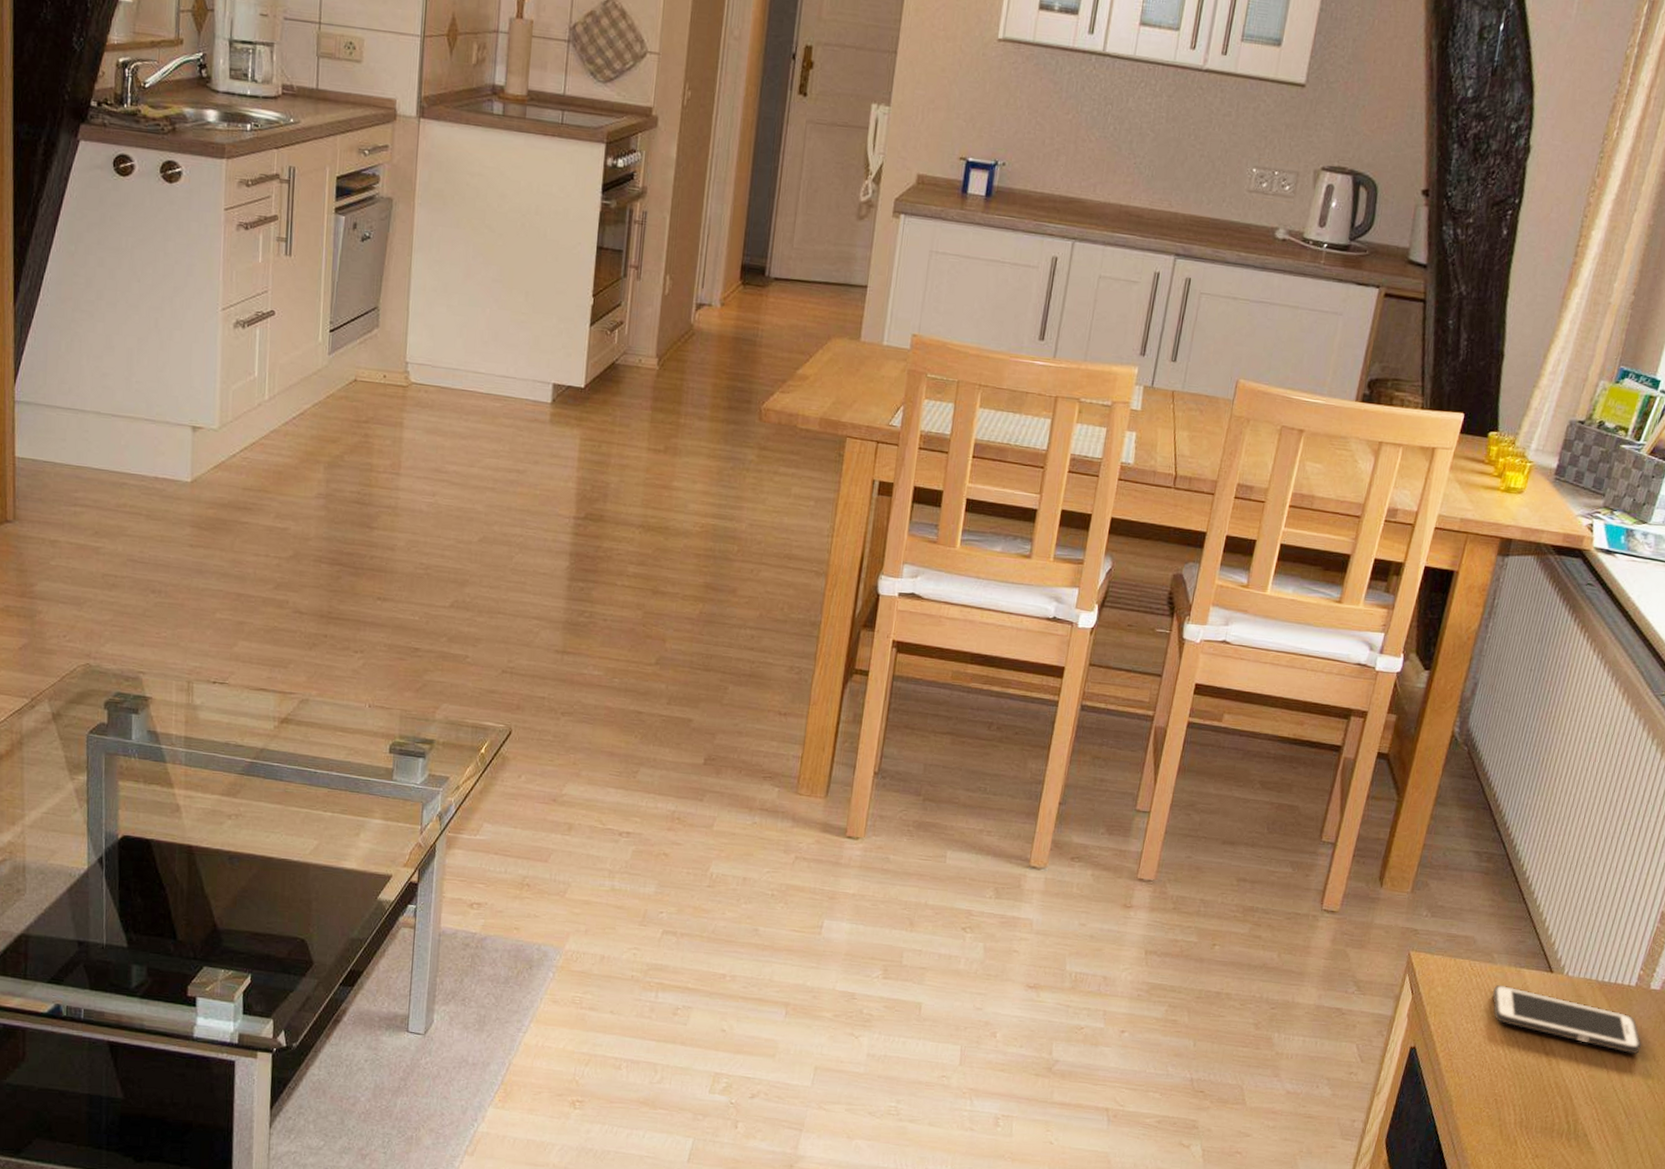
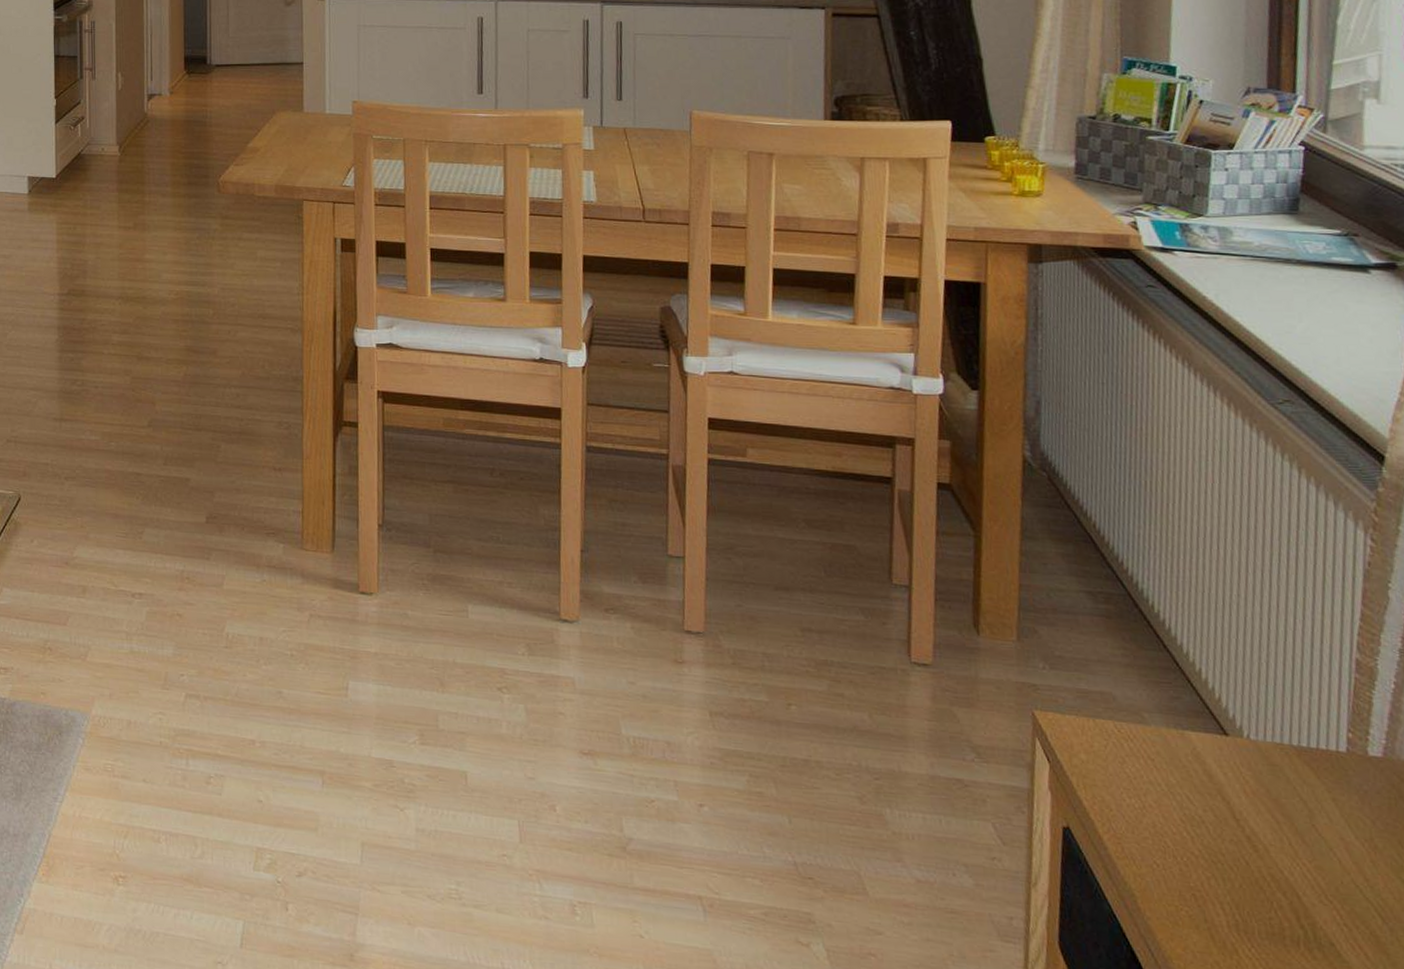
cell phone: present [1492,985,1641,1055] -> none [1154,751,1378,840]

